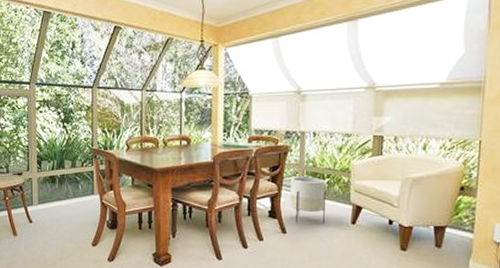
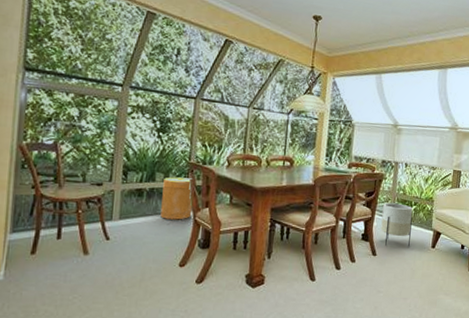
basket: none [72,163,99,203] -> present [160,176,193,220]

